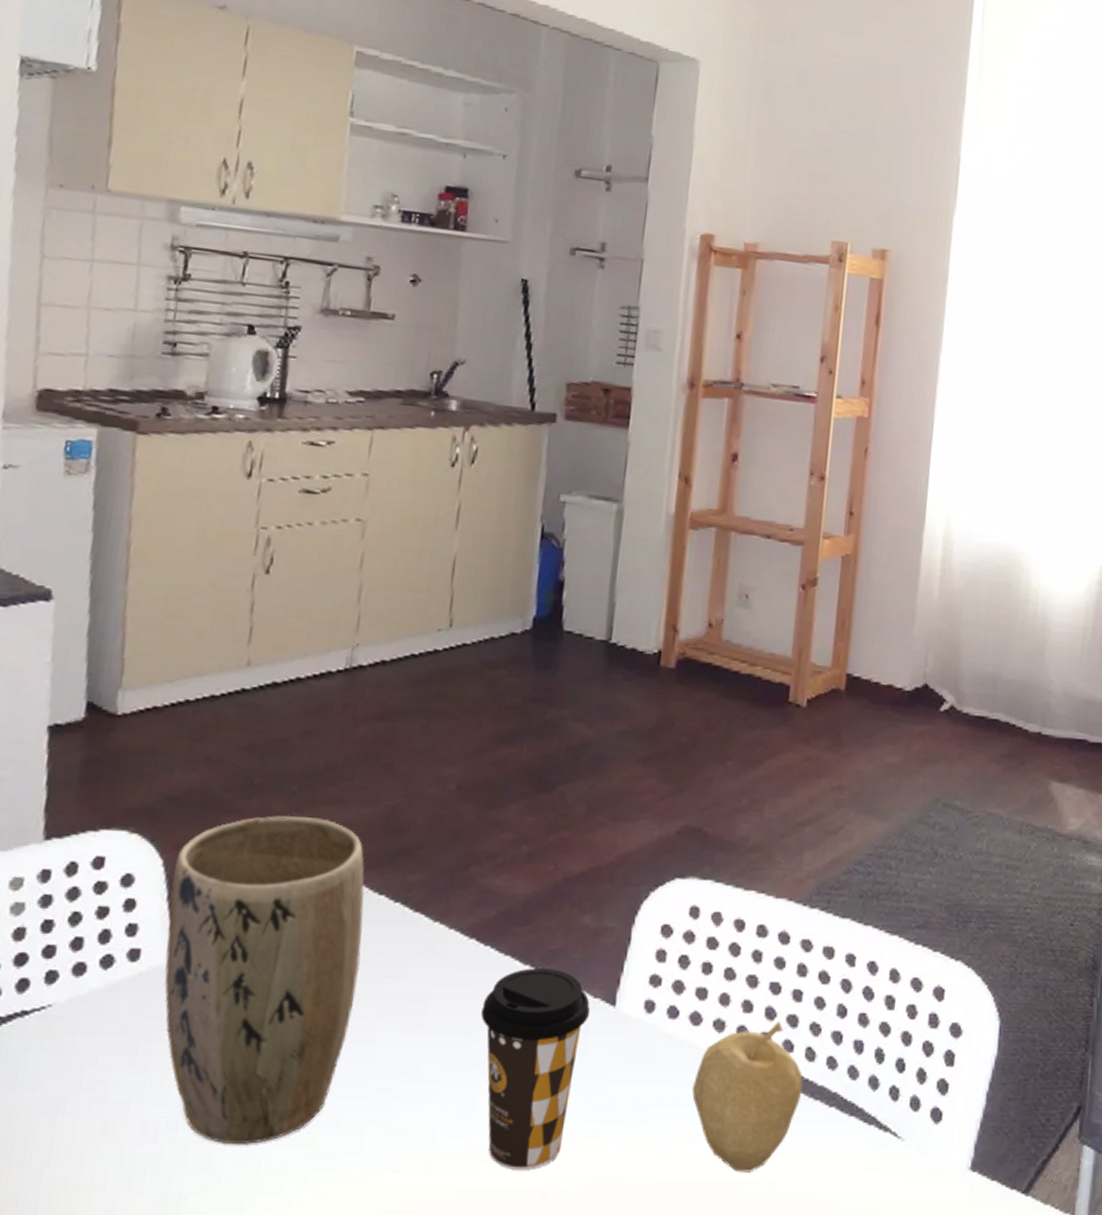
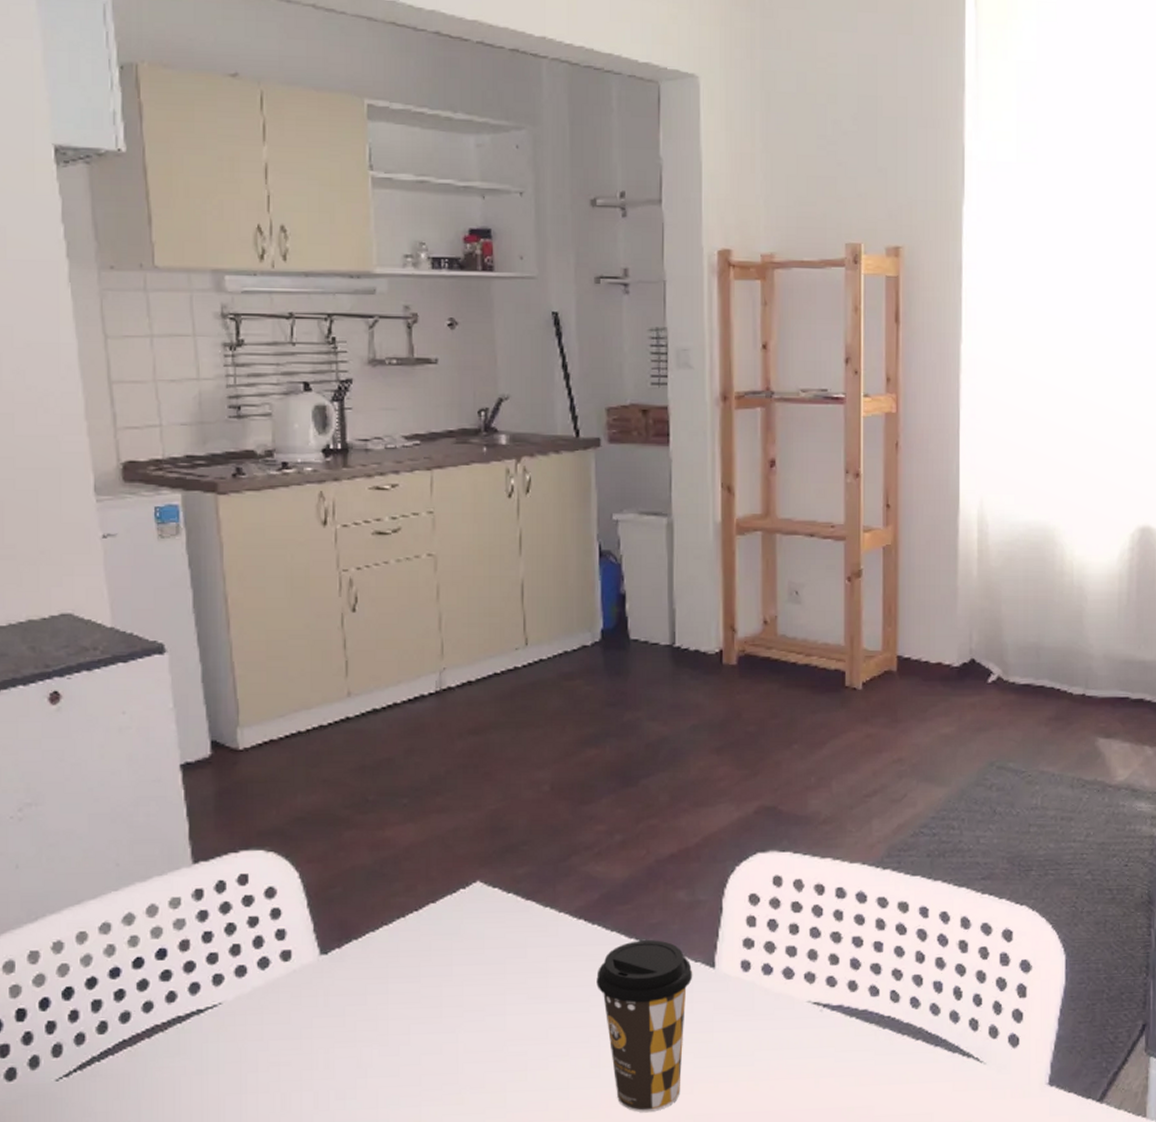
plant pot: present [164,815,365,1146] -> none [310,825,485,1109]
fruit: present [692,1022,803,1173] -> none [791,970,890,1101]

